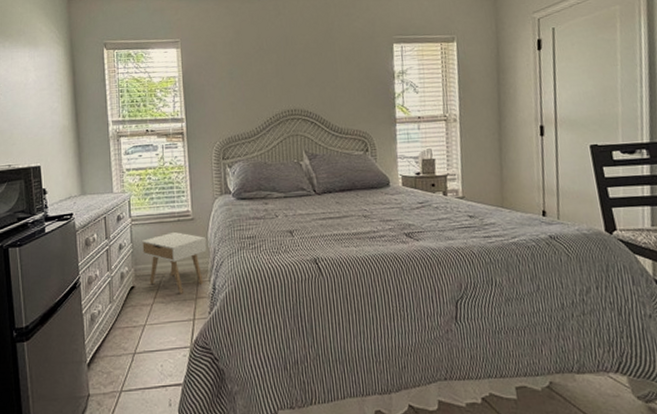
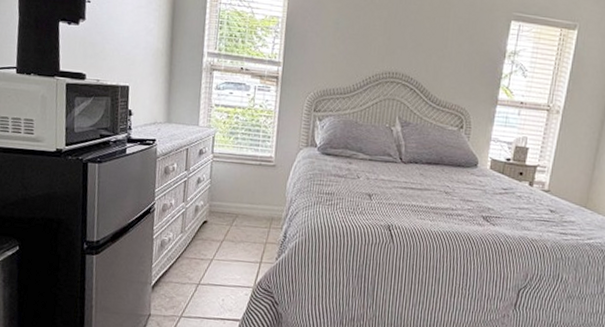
nightstand: present [141,231,207,294] -> none [219,174,285,237]

